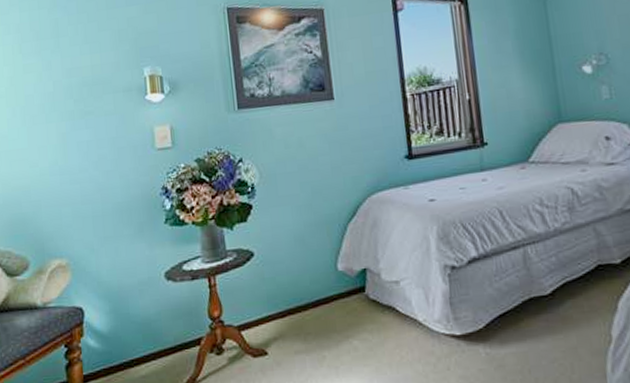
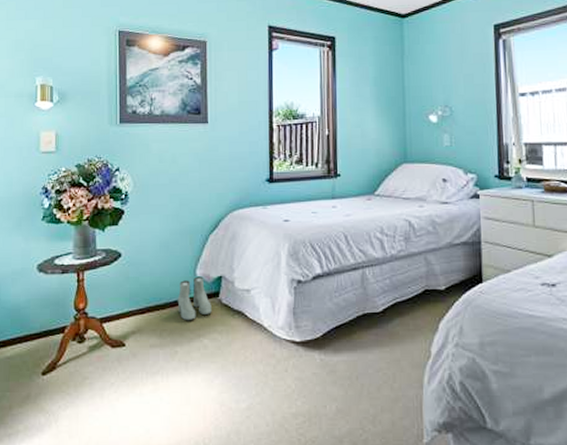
boots: none [319,270,359,322] -> present [177,276,212,321]

